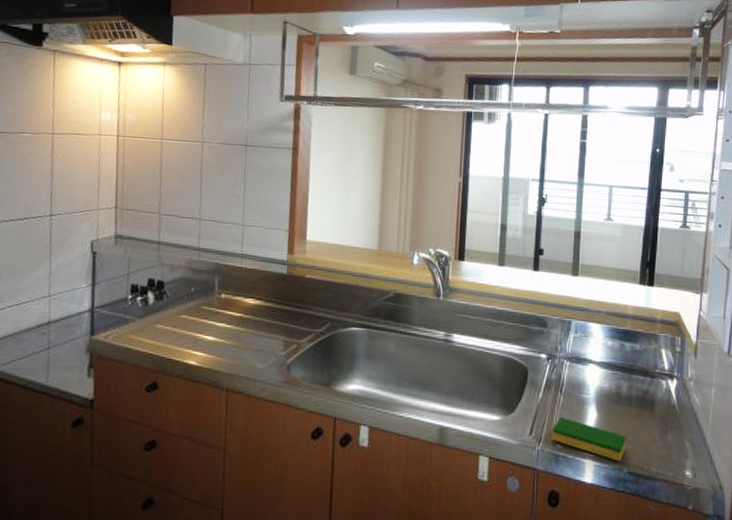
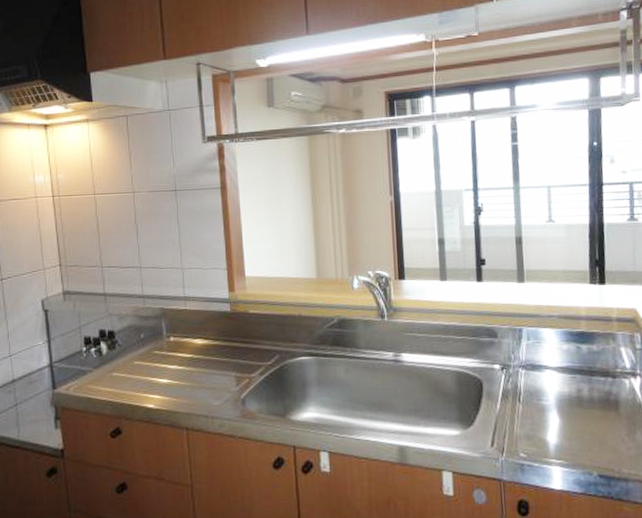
dish sponge: present [552,418,626,462] -> none [514,426,593,465]

